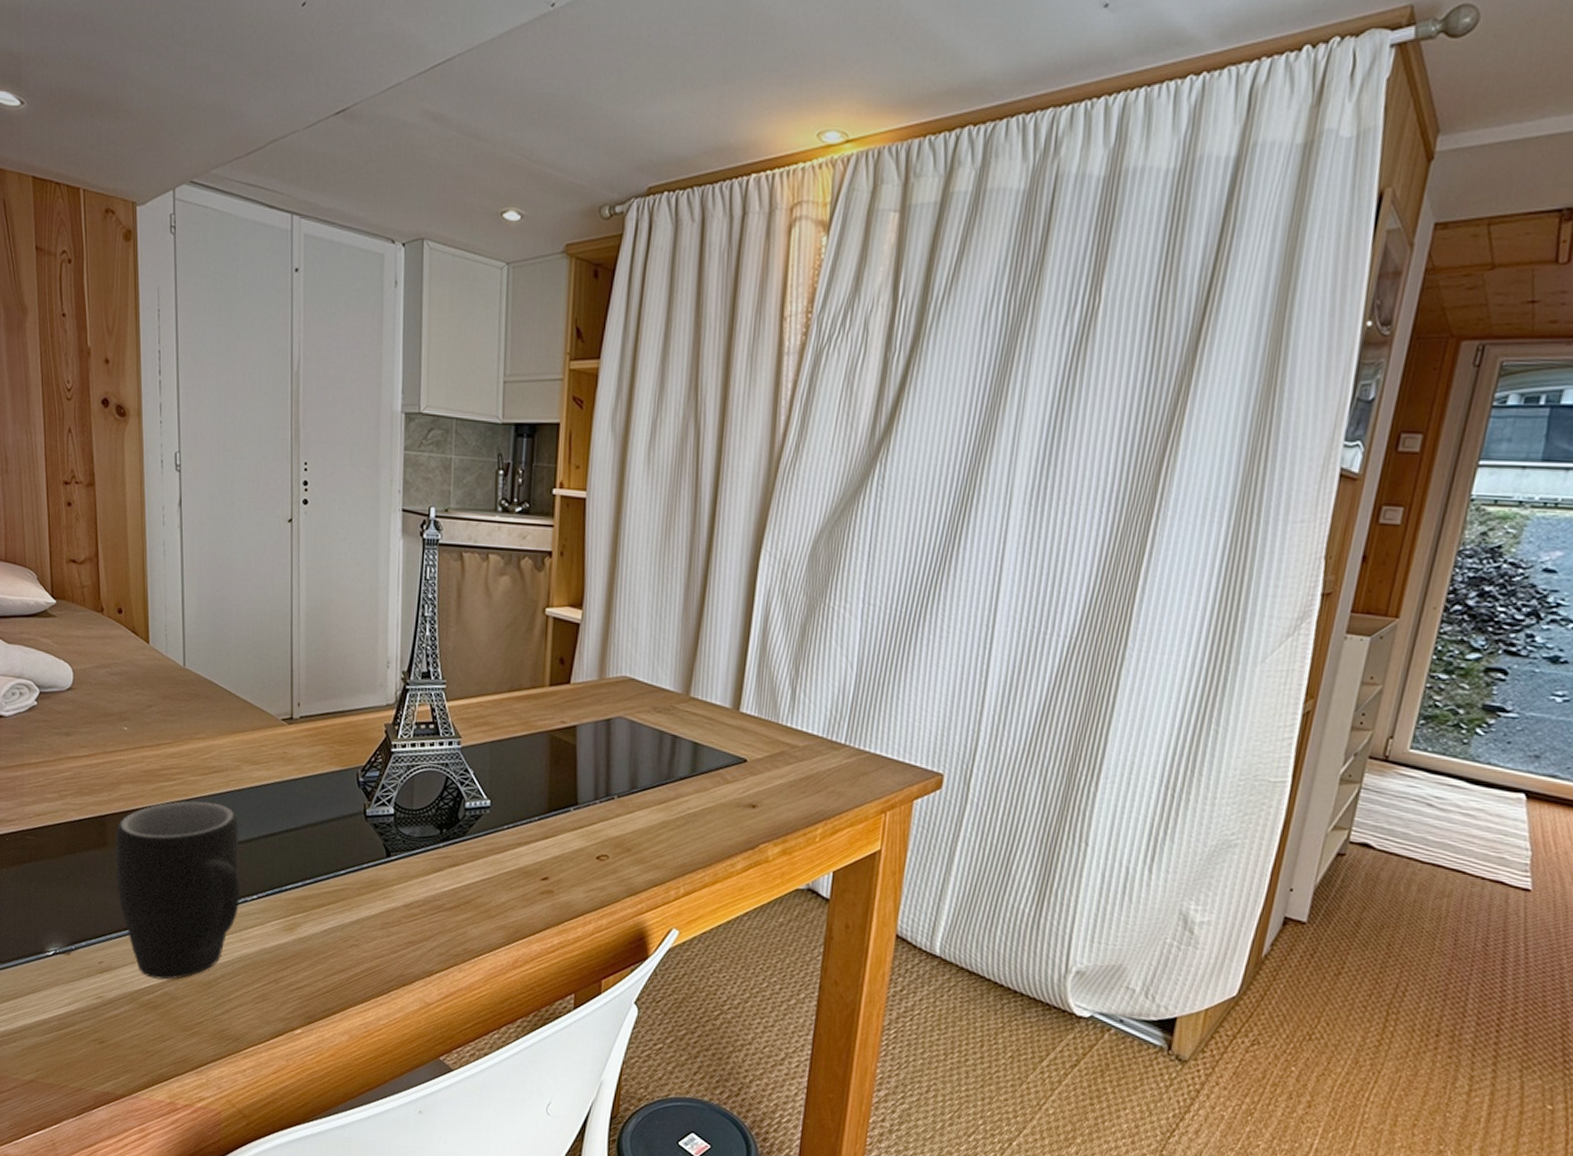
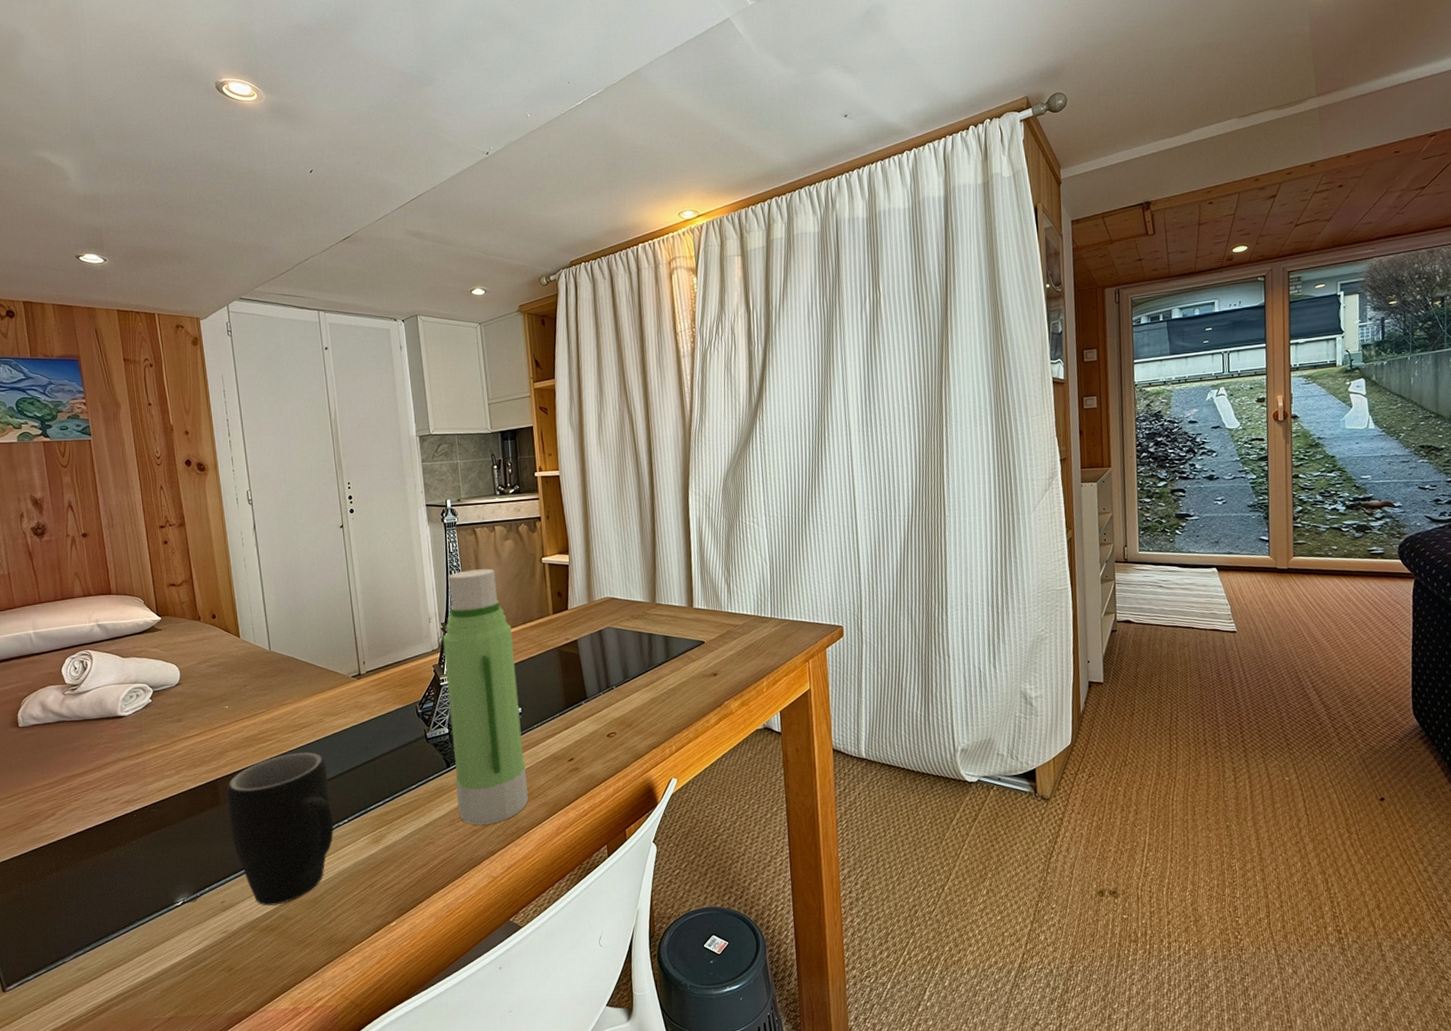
water bottle: none [393,606,493,938] -> present [442,568,528,825]

